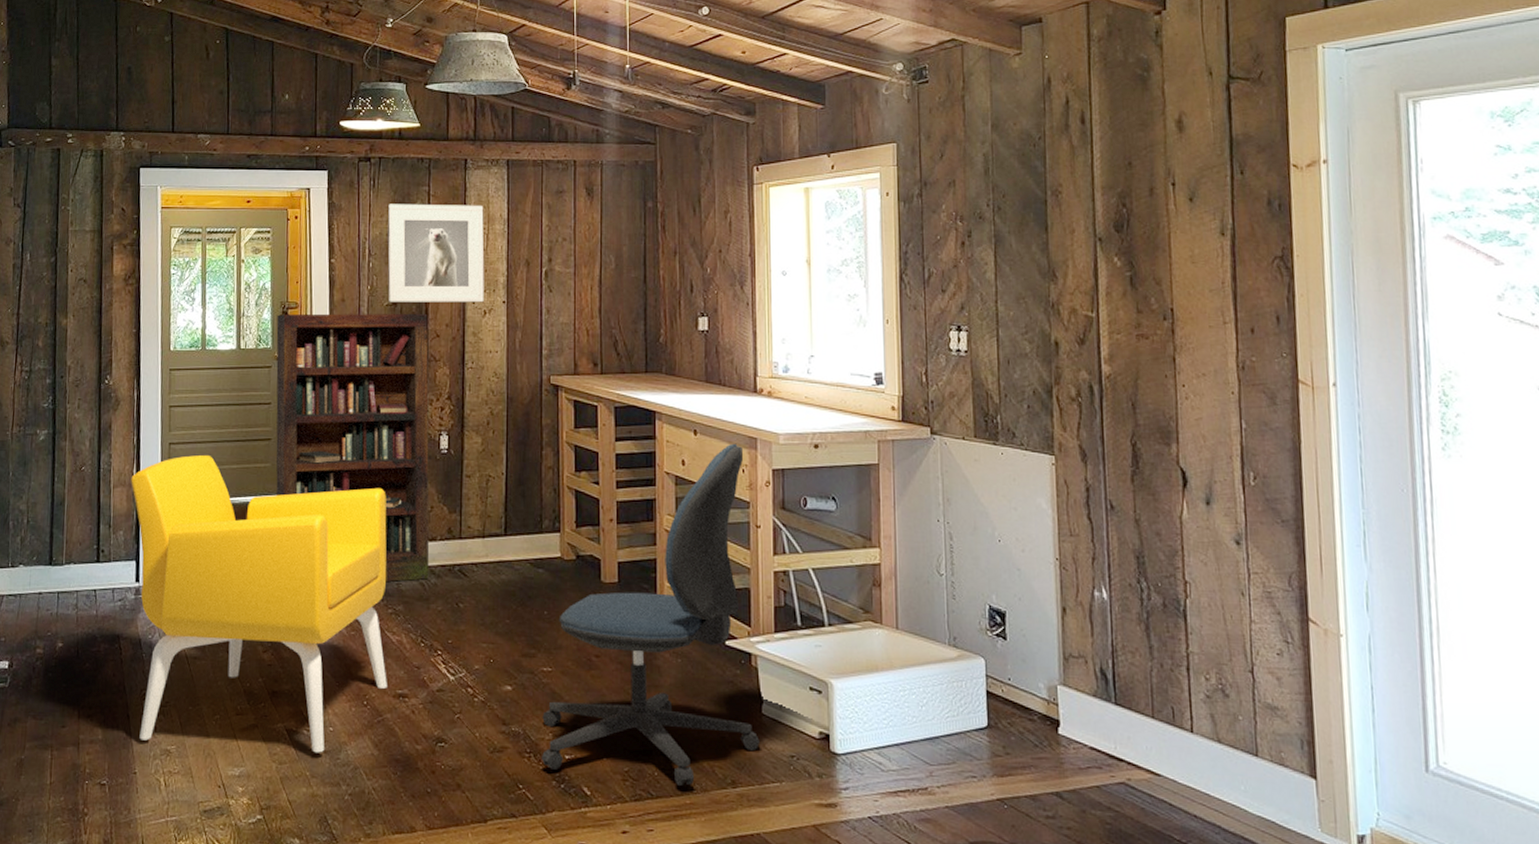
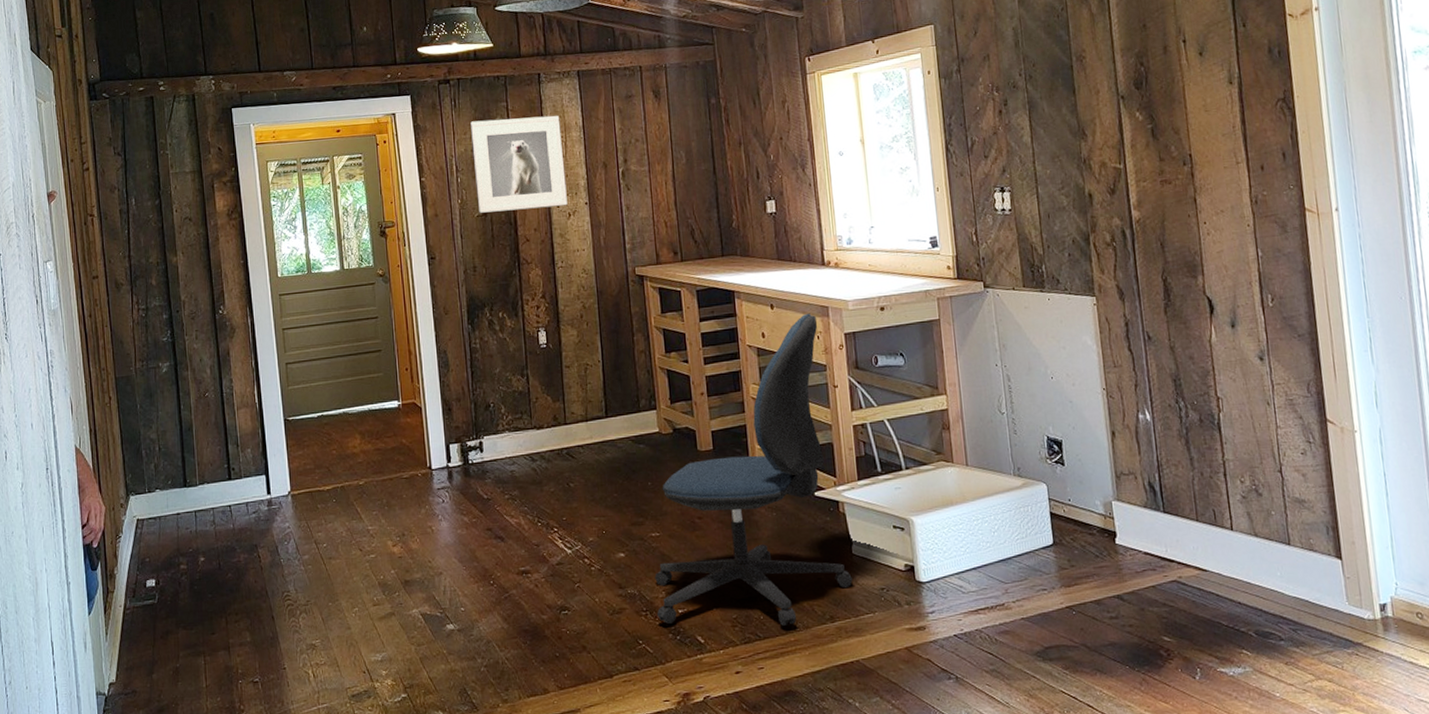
armchair: present [131,454,387,753] -> none [253,370,511,638]
bookcase: present [276,313,430,582] -> none [375,220,540,470]

